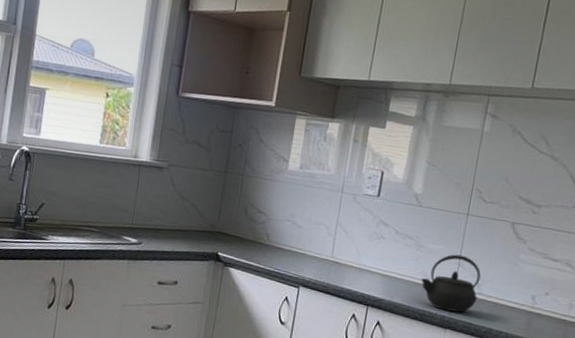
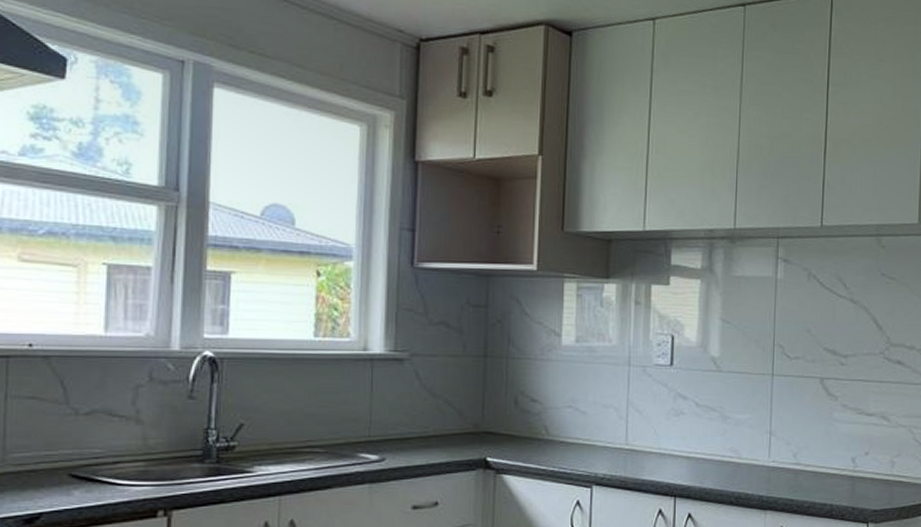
kettle: present [421,254,481,312] -> none [732,422,795,489]

